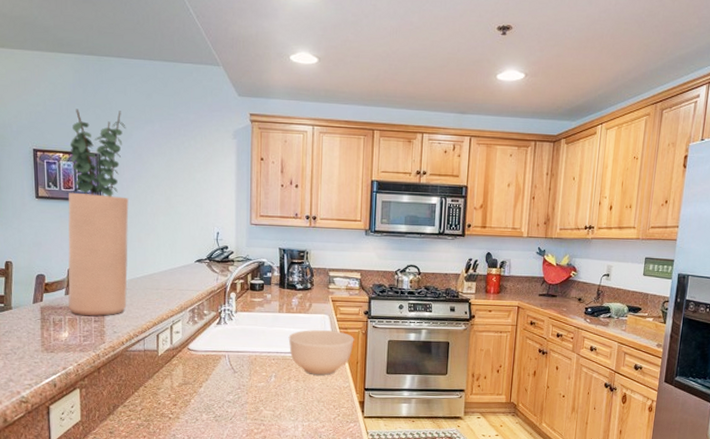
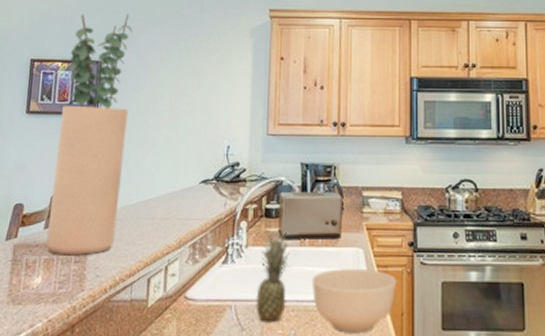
fruit: none [244,302,271,367] -> present [255,232,291,321]
toaster: none [261,270,314,308] -> present [278,191,344,240]

